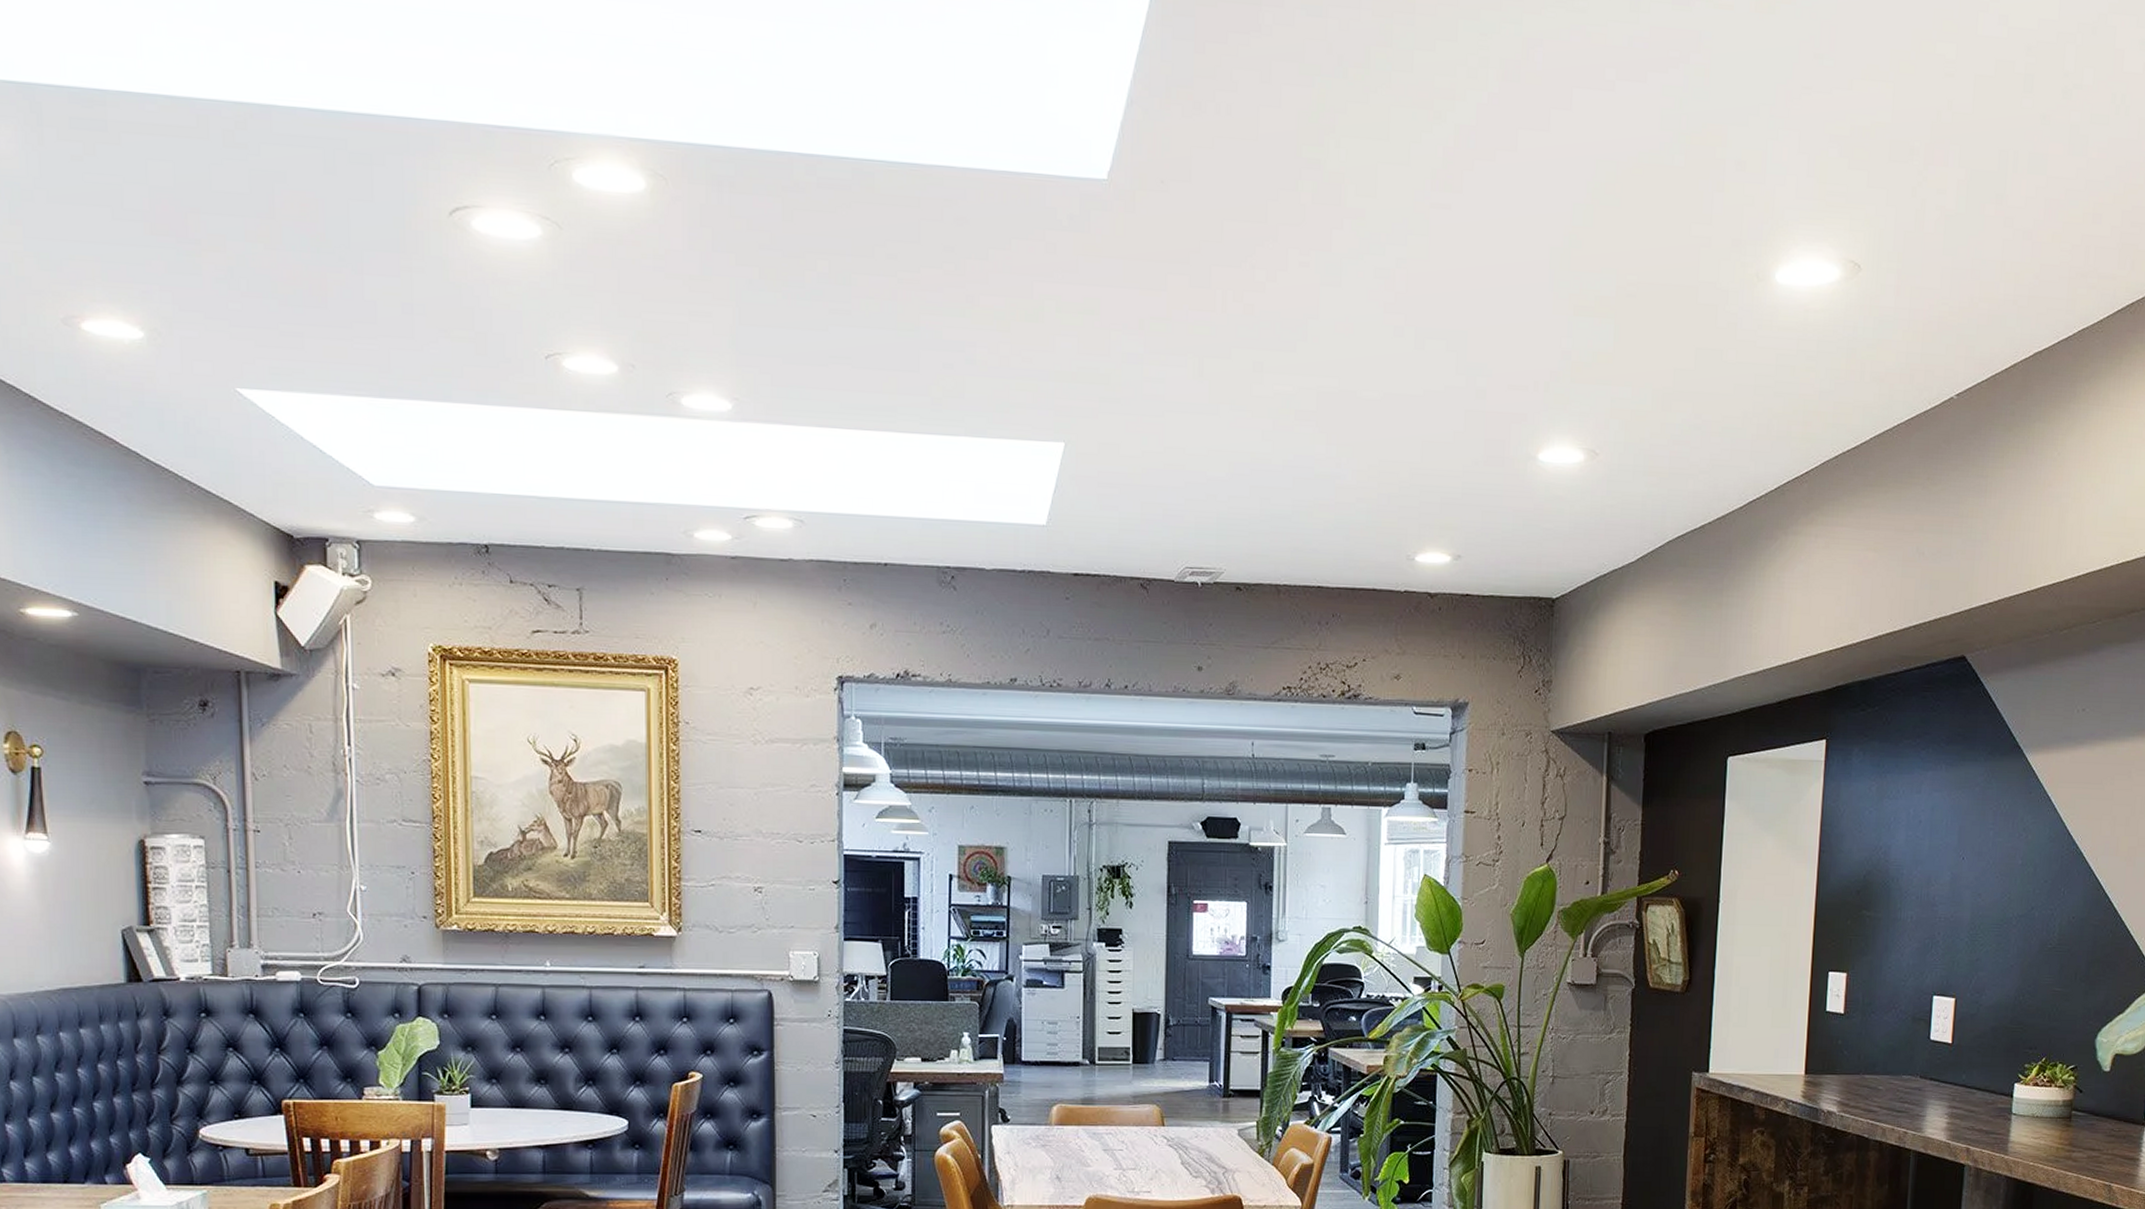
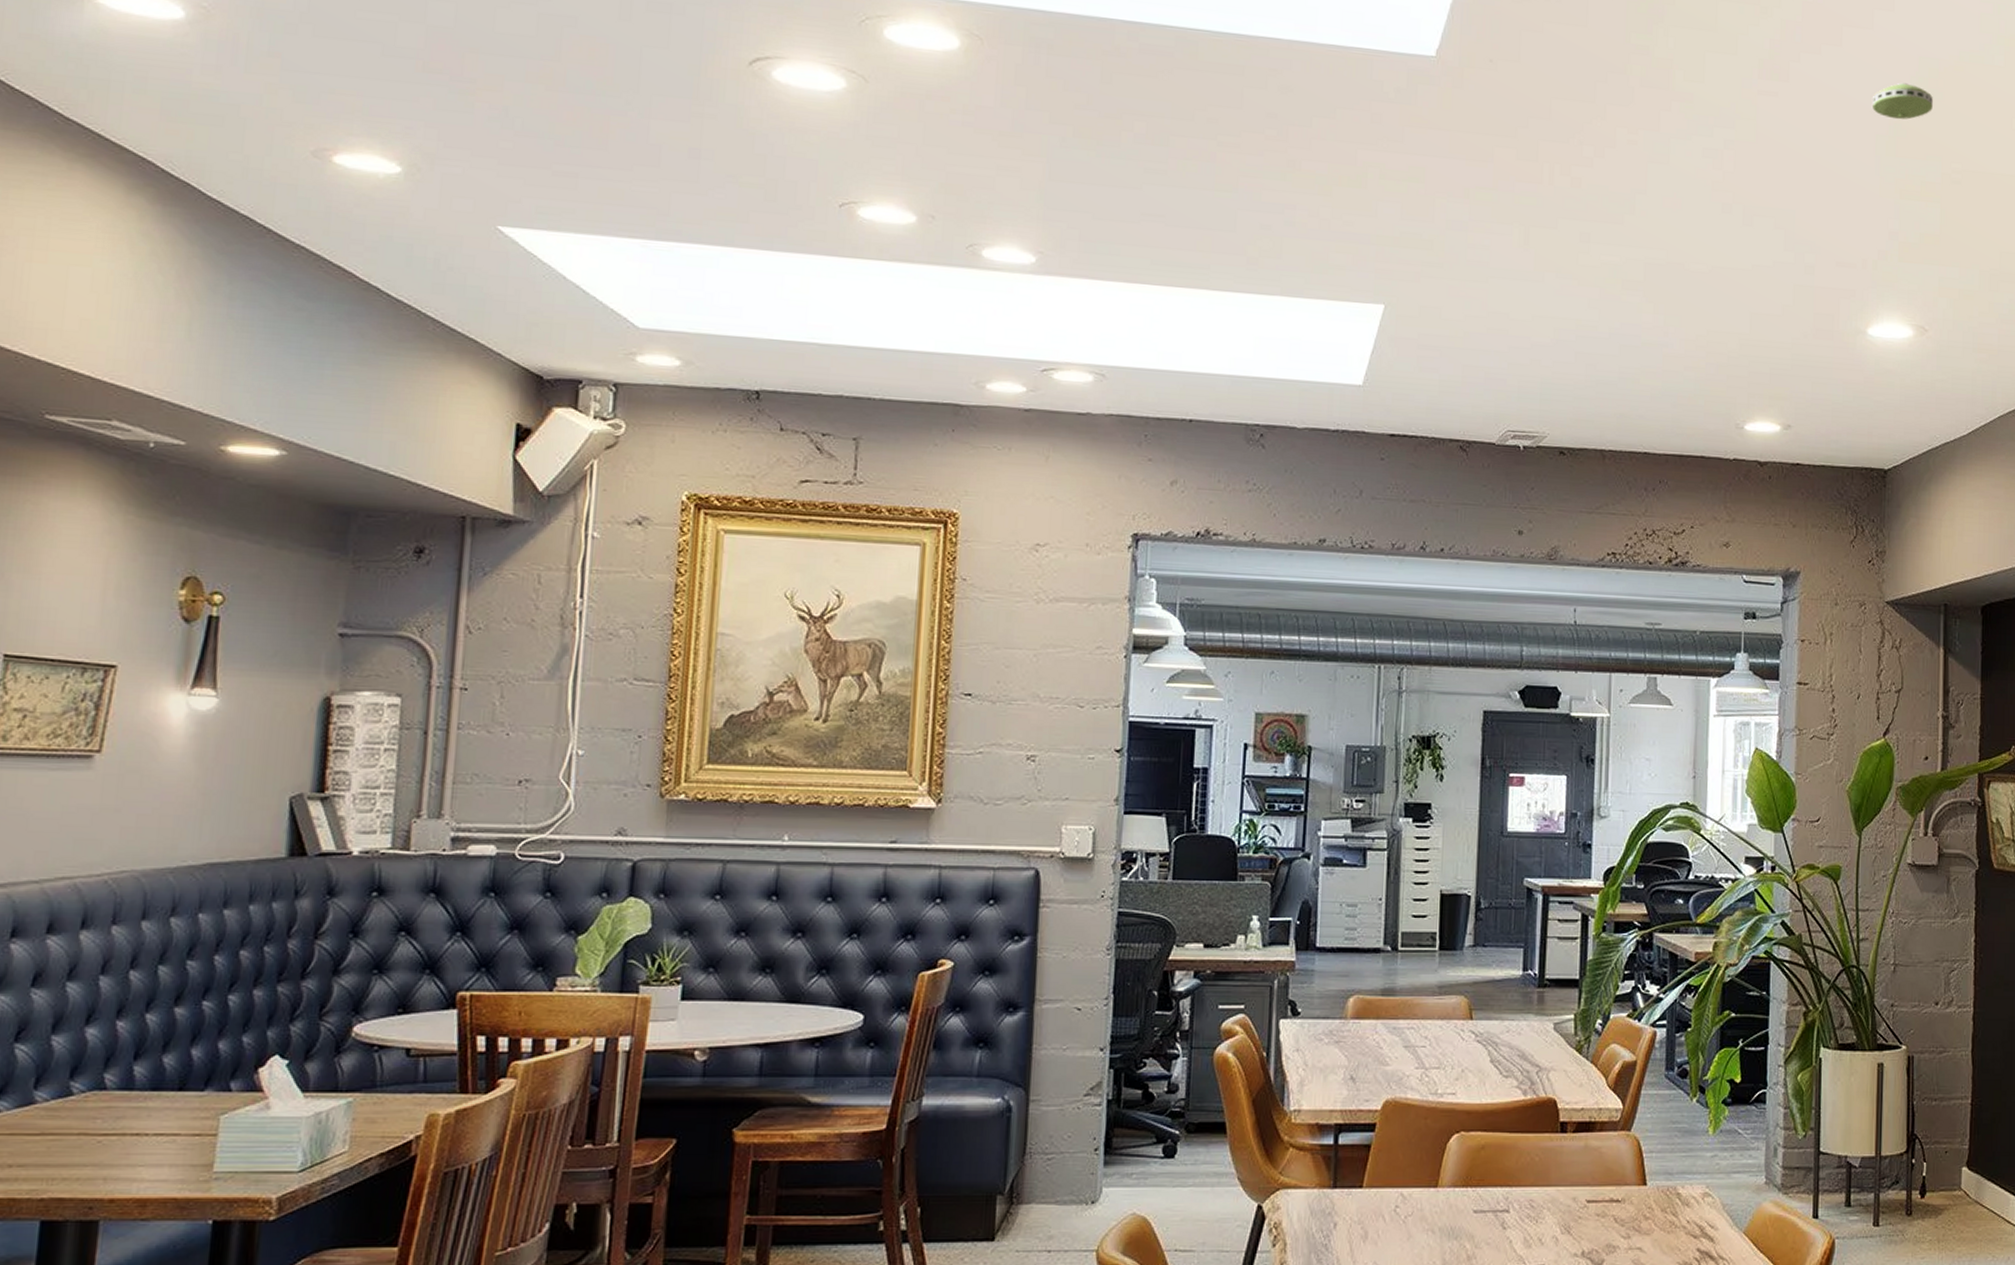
smoke detector: none [1547,189,1610,230] -> present [1873,83,1933,120]

